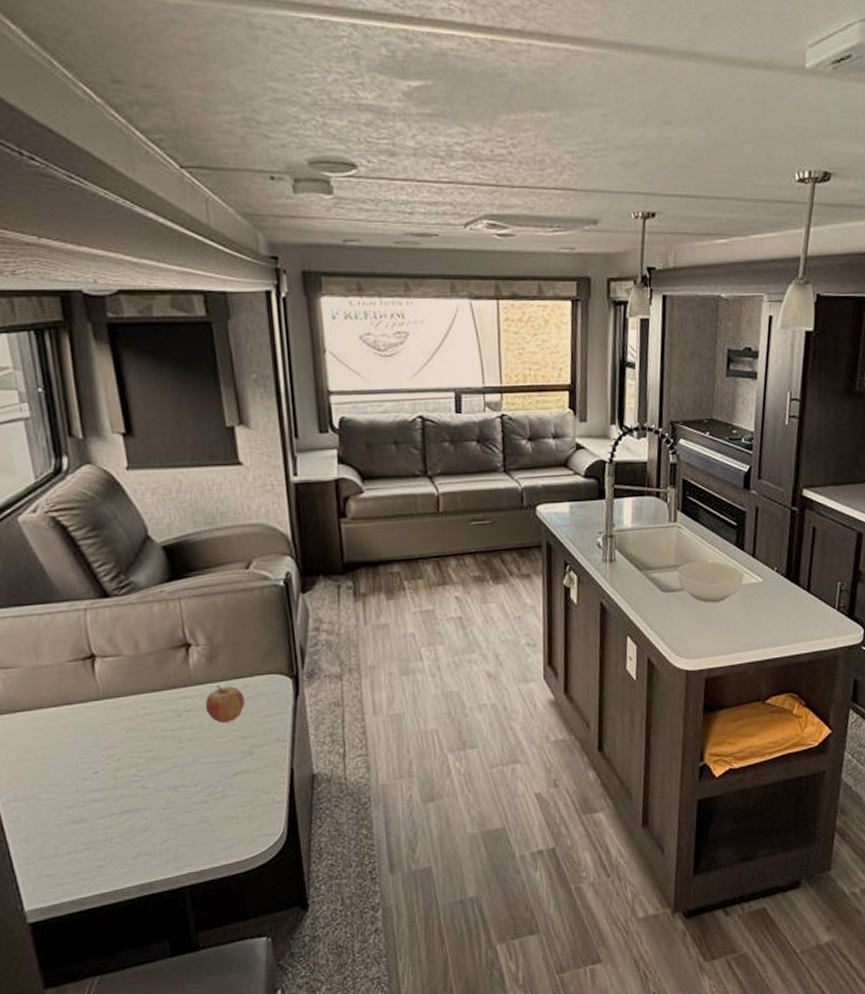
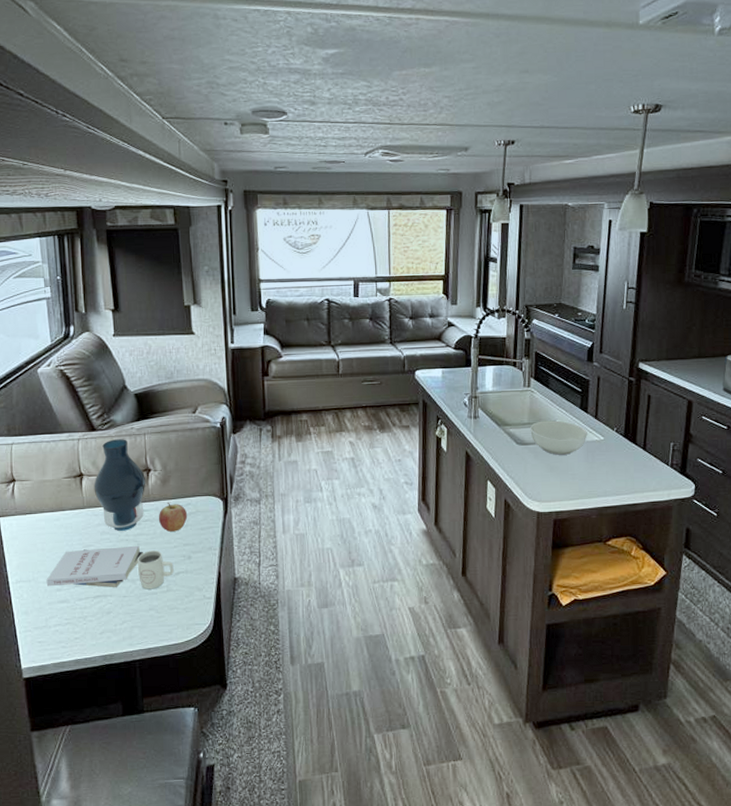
books: none [51,742,187,804] -> present [46,545,143,587]
vase: none [111,606,186,726] -> present [94,439,146,531]
mug: none [180,747,231,798] -> present [138,550,174,590]

